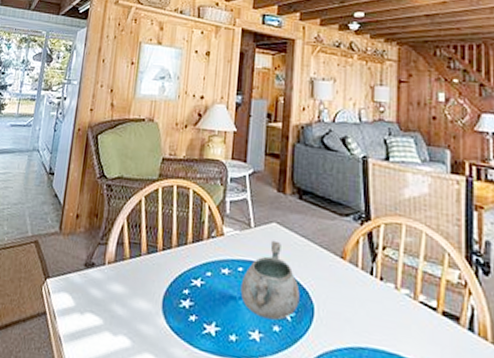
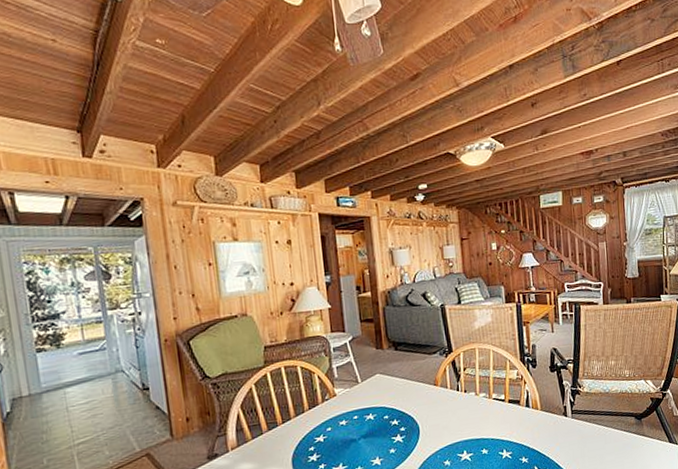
decorative bowl: present [240,240,300,321] -> none [358,387,407,447]

